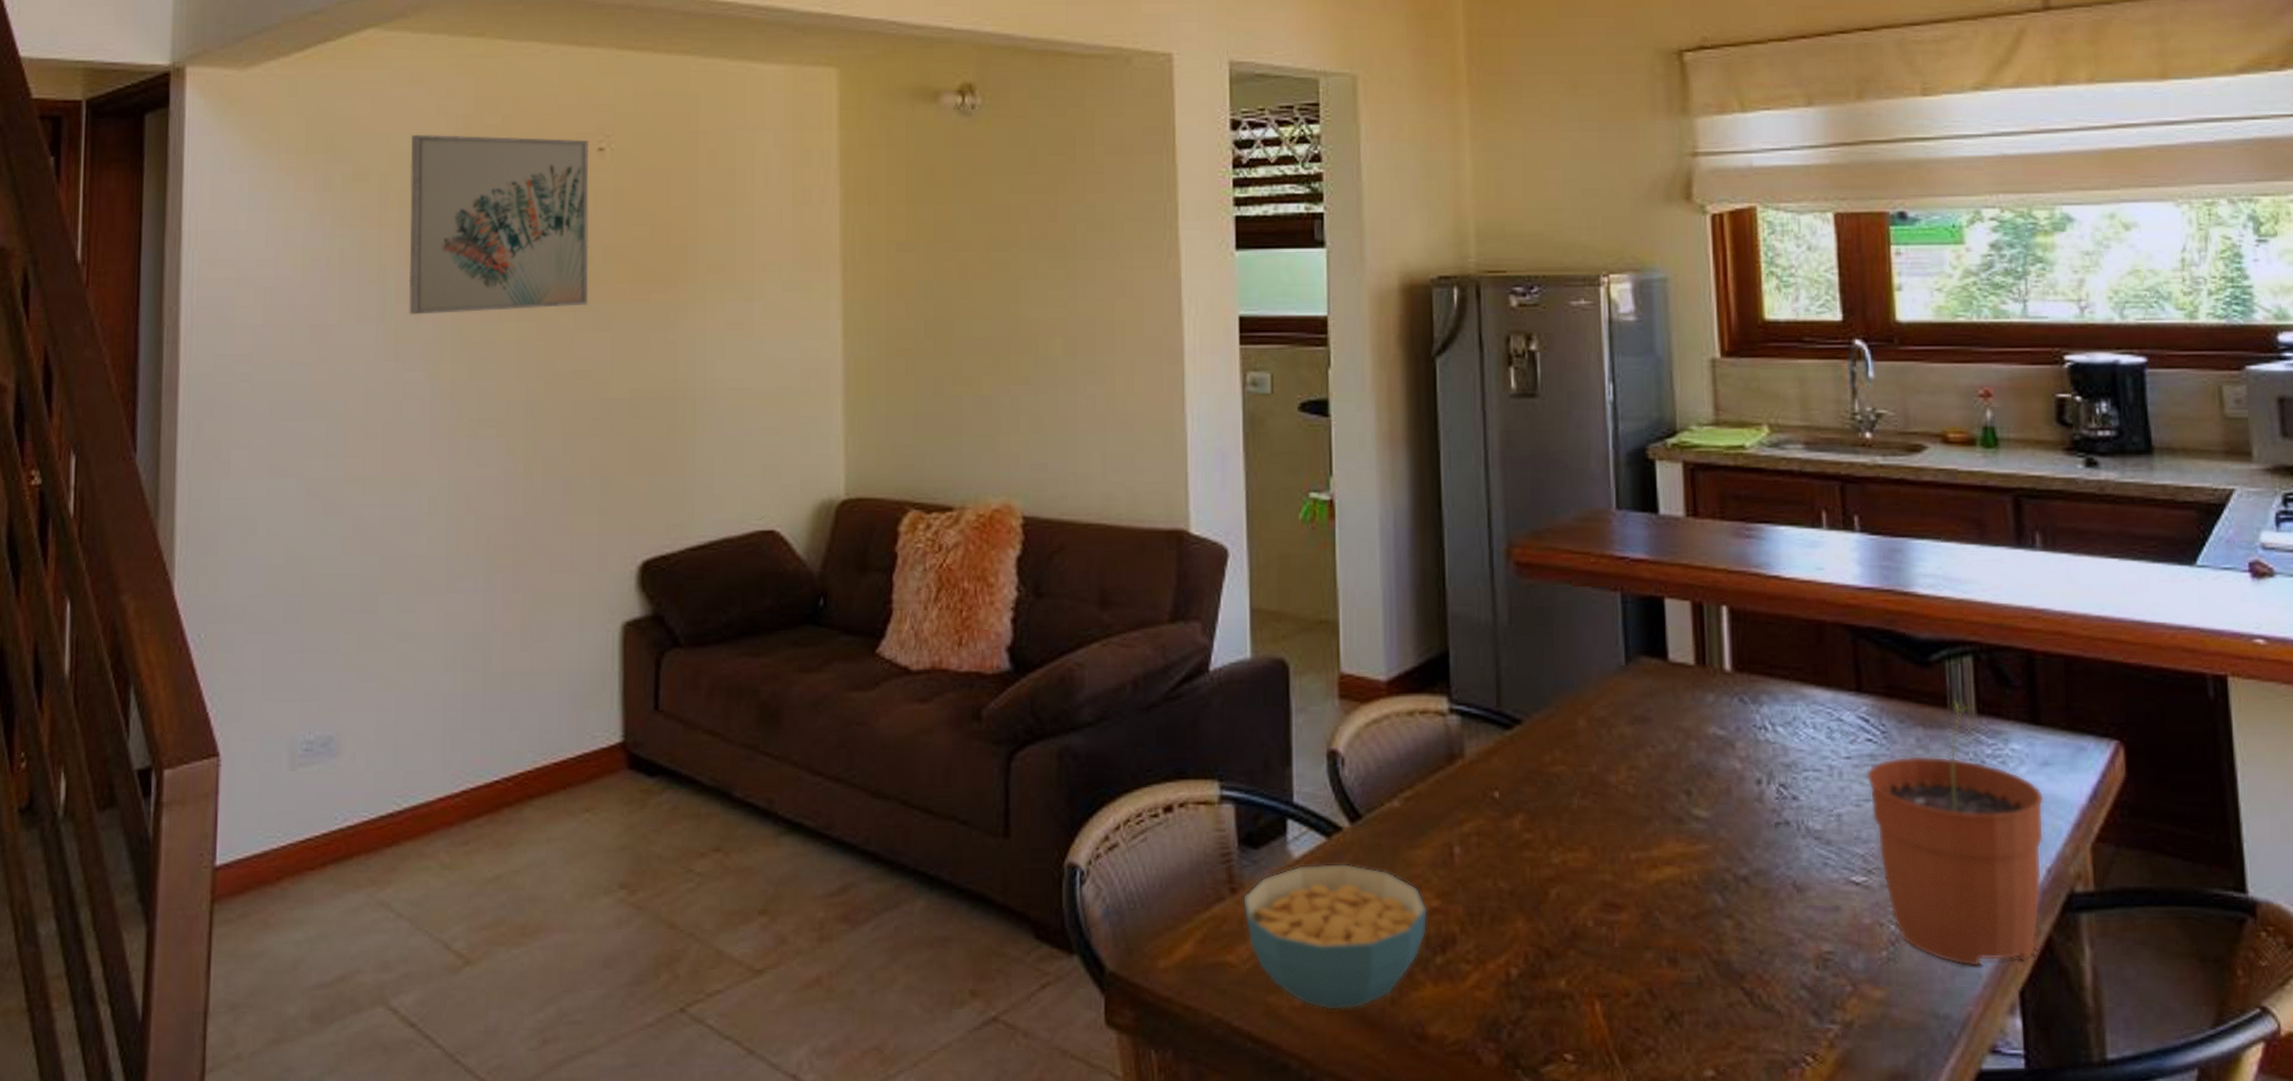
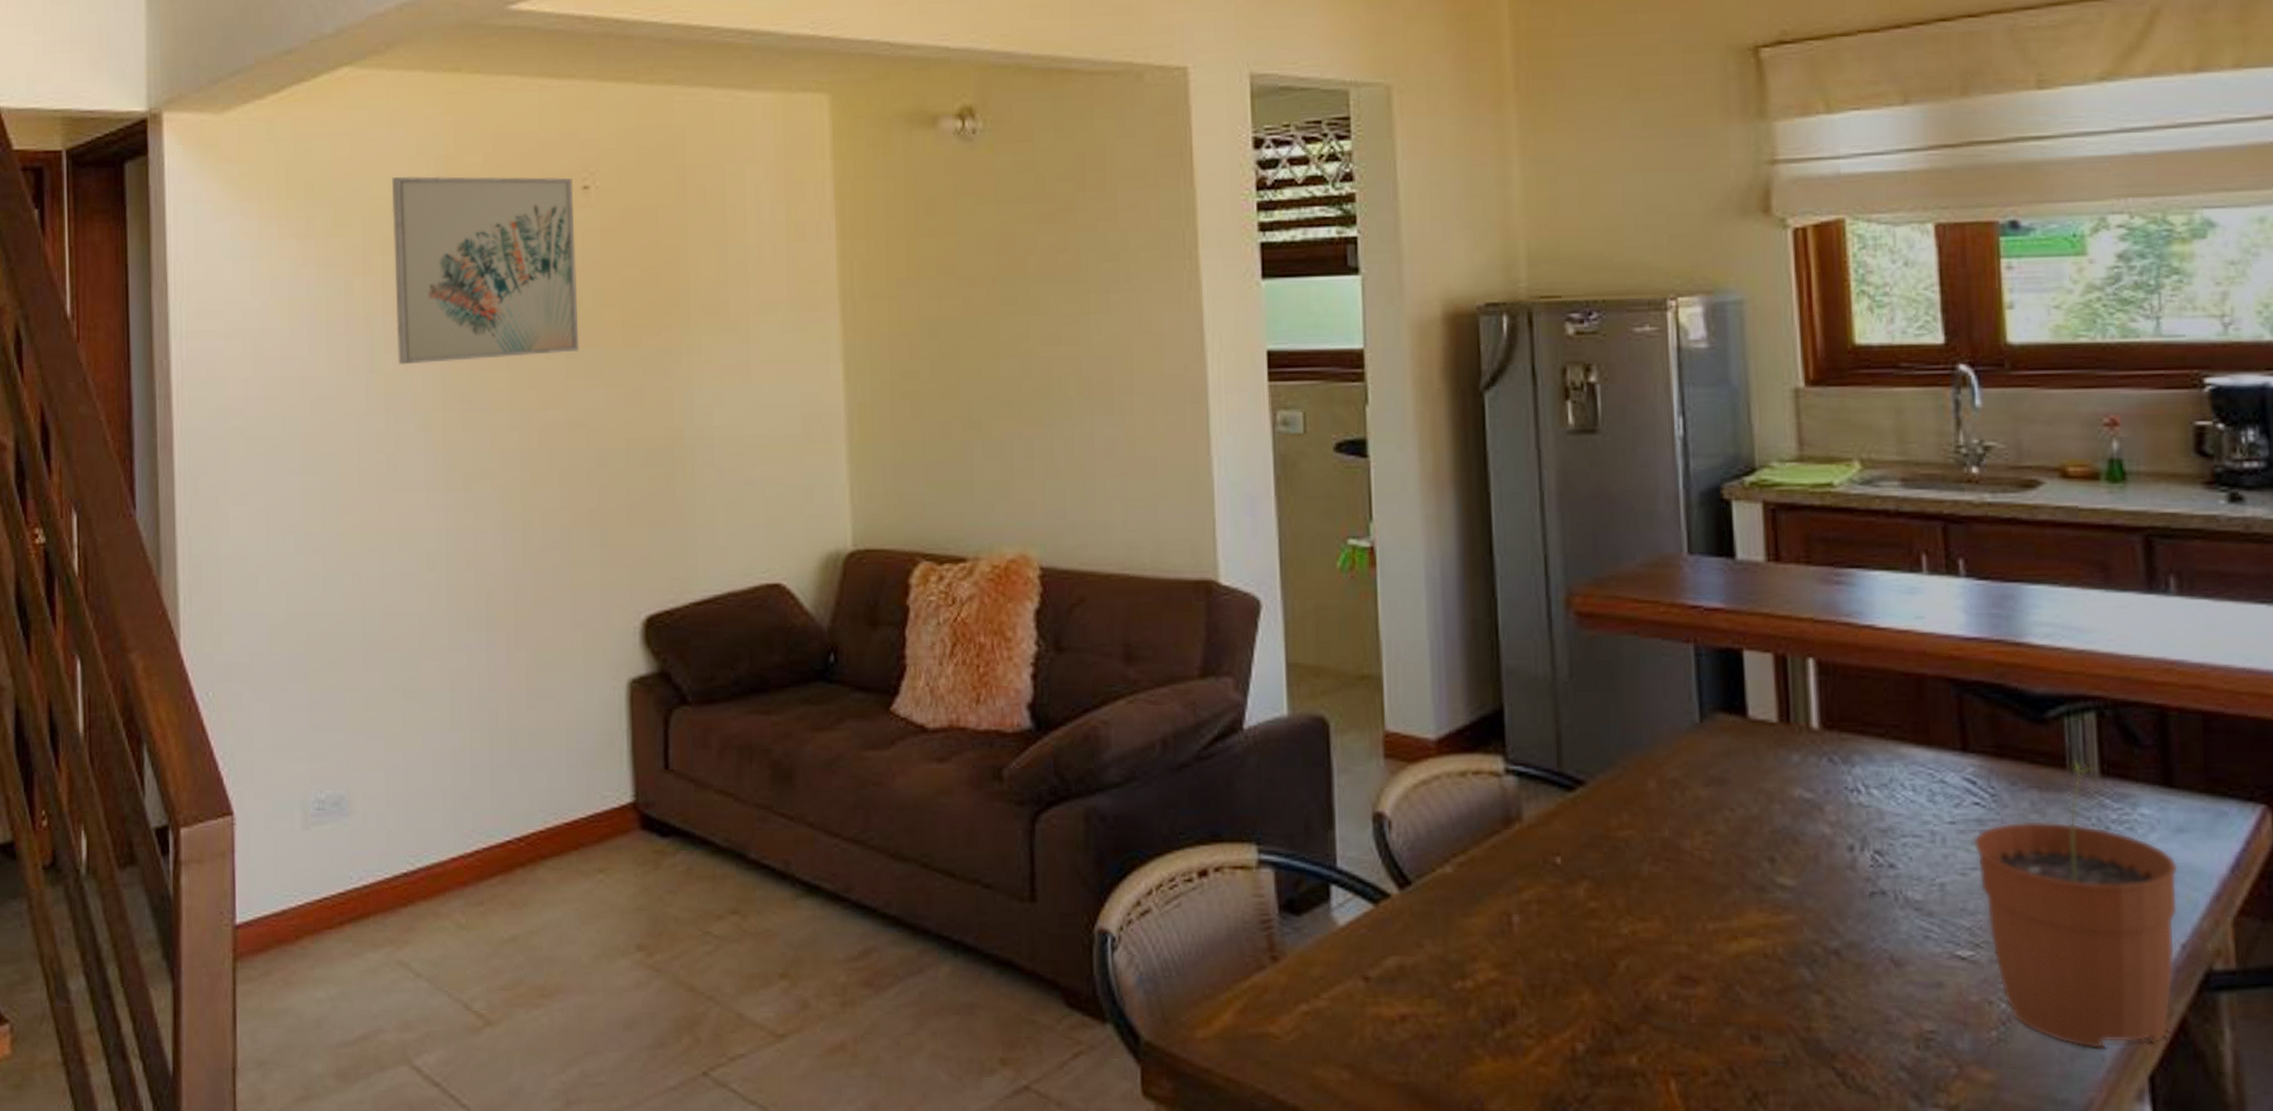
cereal bowl: present [1242,863,1429,1010] -> none [1284,931,1486,1084]

